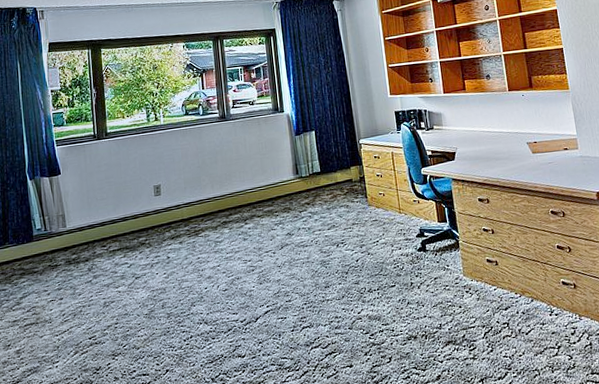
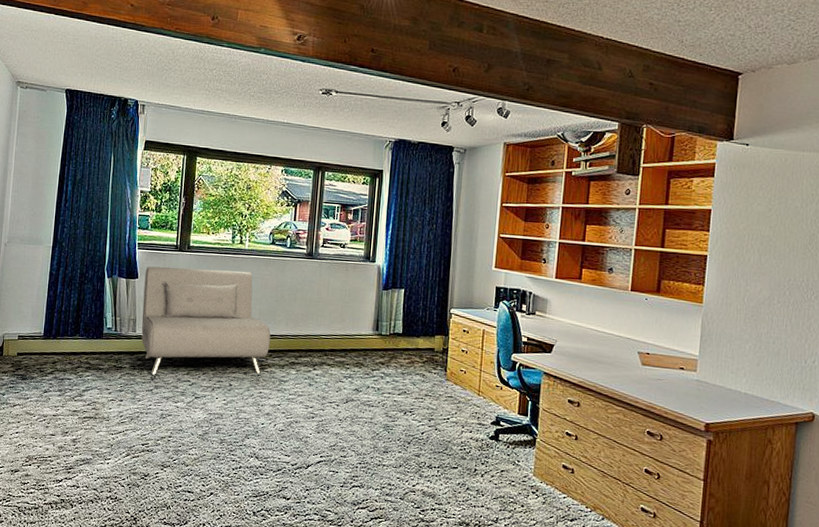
sofa: none [67,145,200,266] -> present [141,266,271,375]

